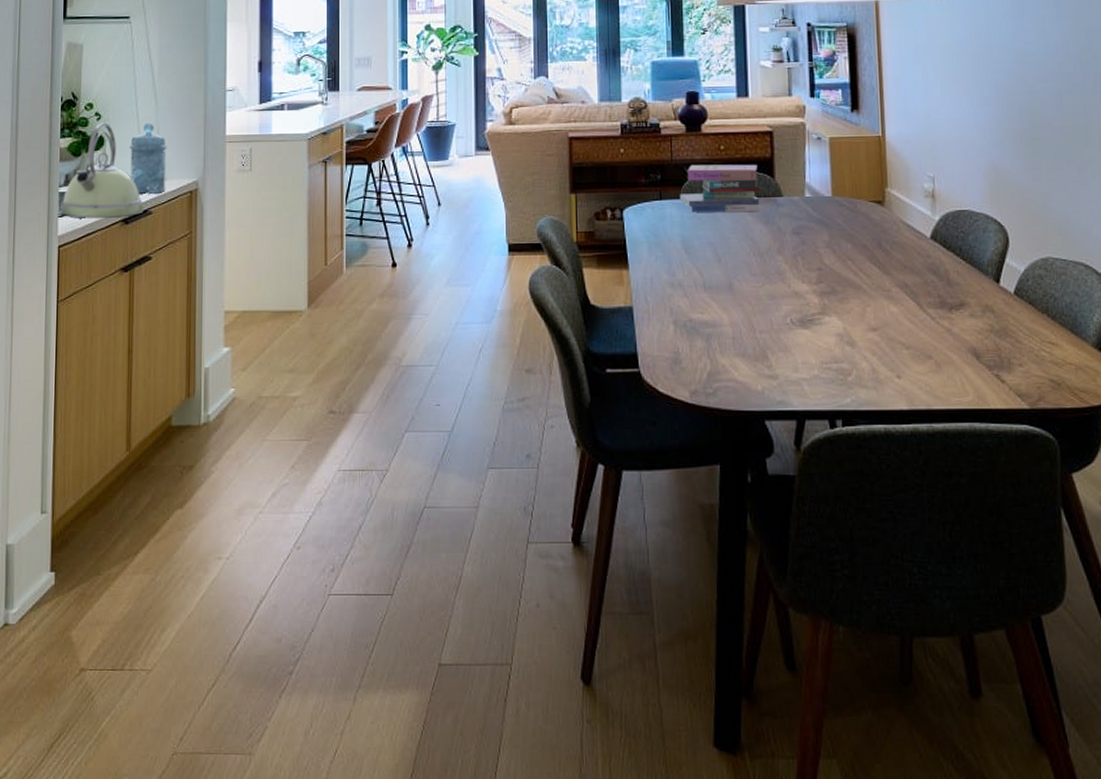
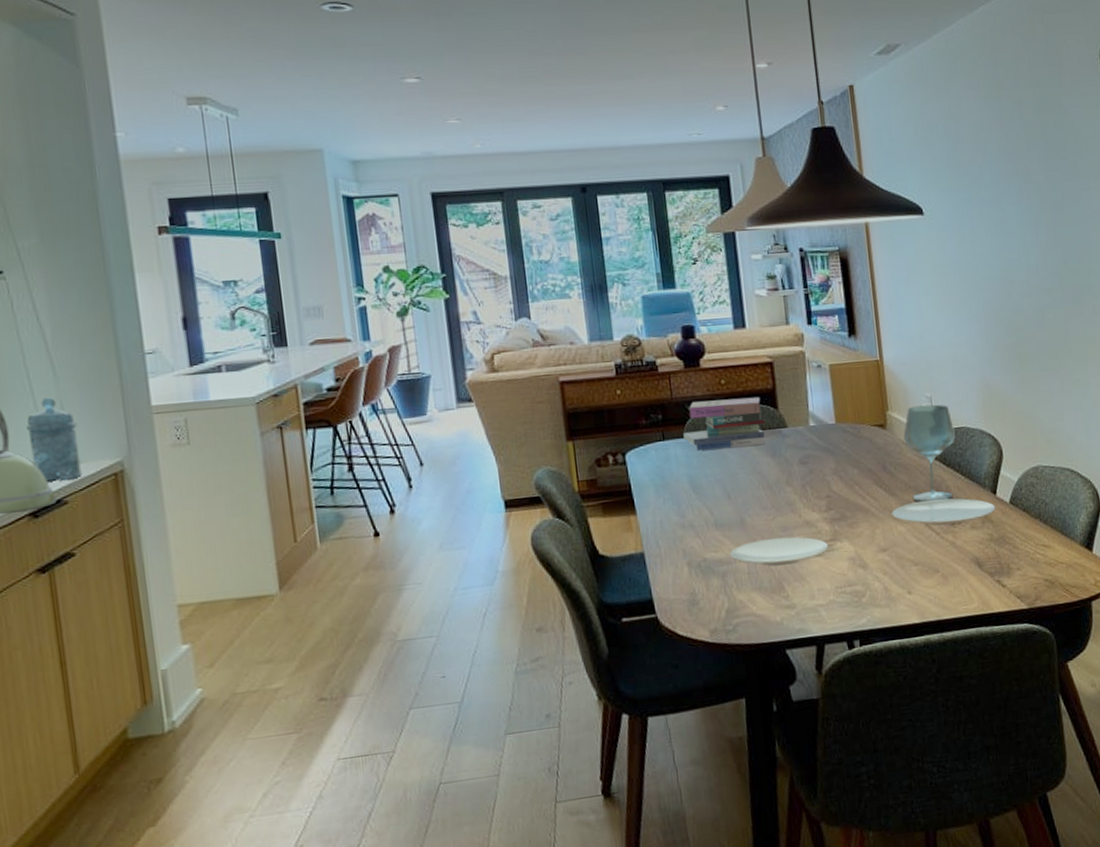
plate: none [716,306,817,334] -> present [730,536,829,566]
plate: none [885,282,998,309] -> present [892,498,996,525]
wine glass: none [902,185,958,285] -> present [903,404,955,502]

